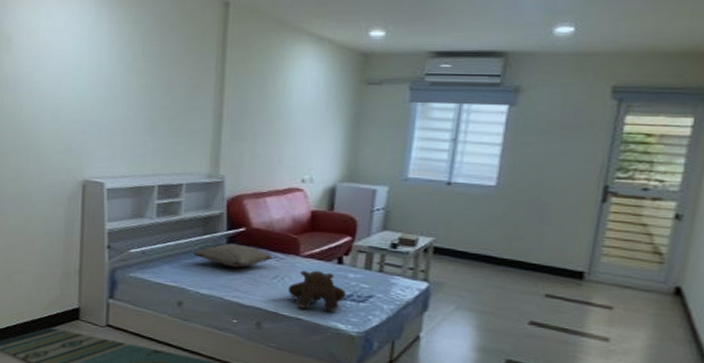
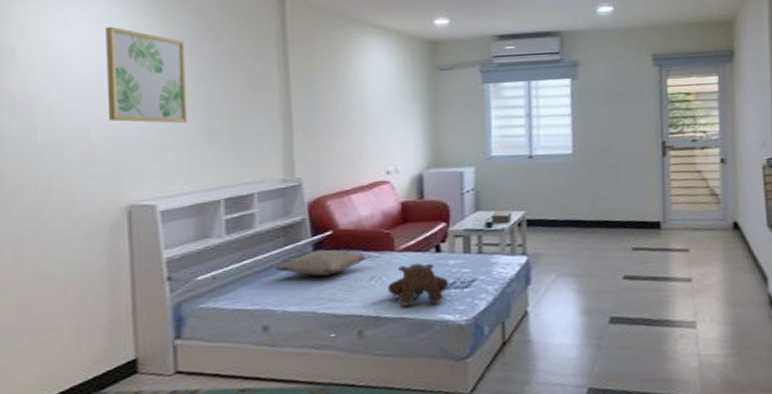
wall art: none [74,21,139,113] -> present [105,26,187,123]

